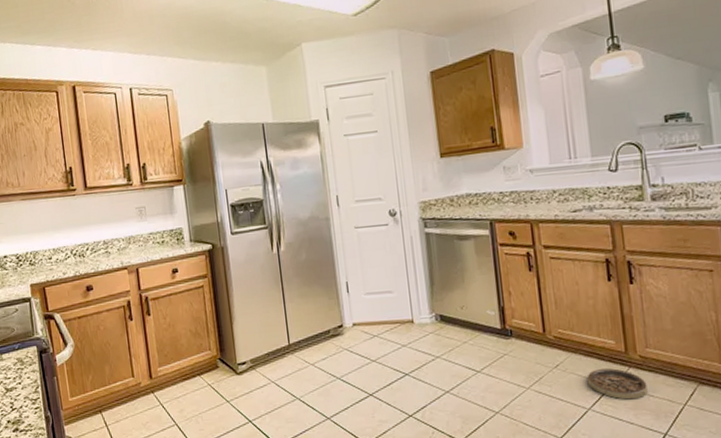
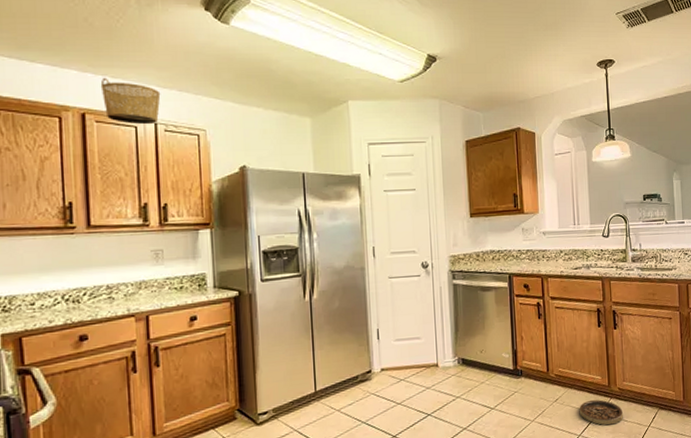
basket: none [84,50,133,92] -> present [100,77,161,125]

